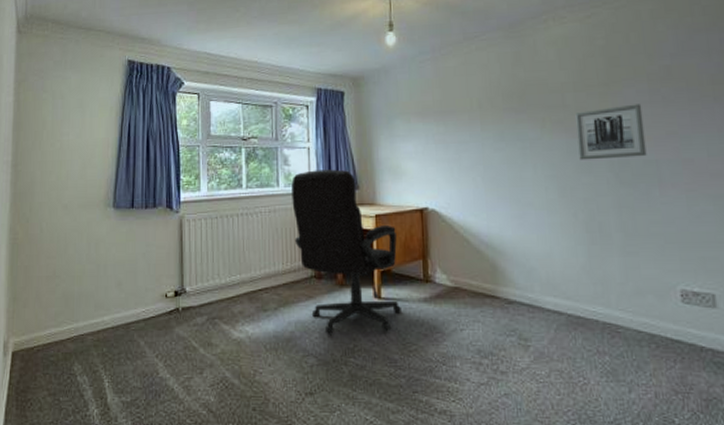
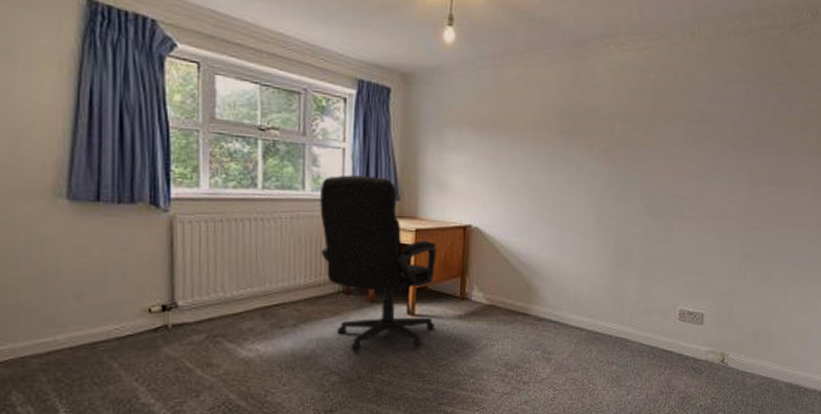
wall art: present [575,104,647,160] -> none [618,141,677,192]

